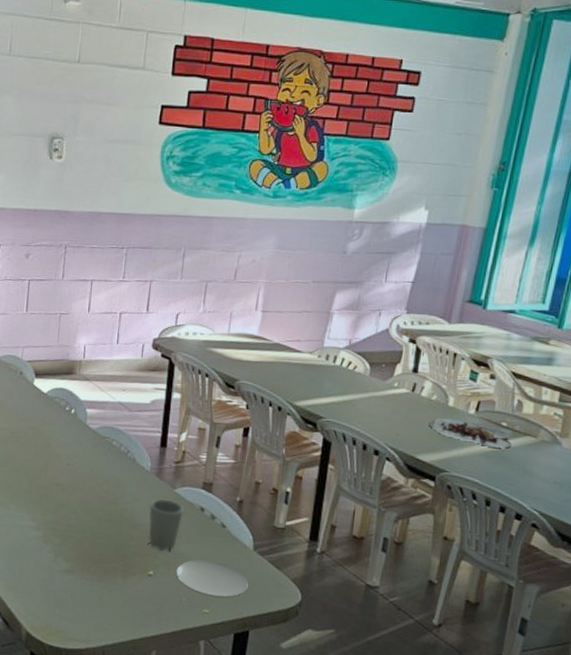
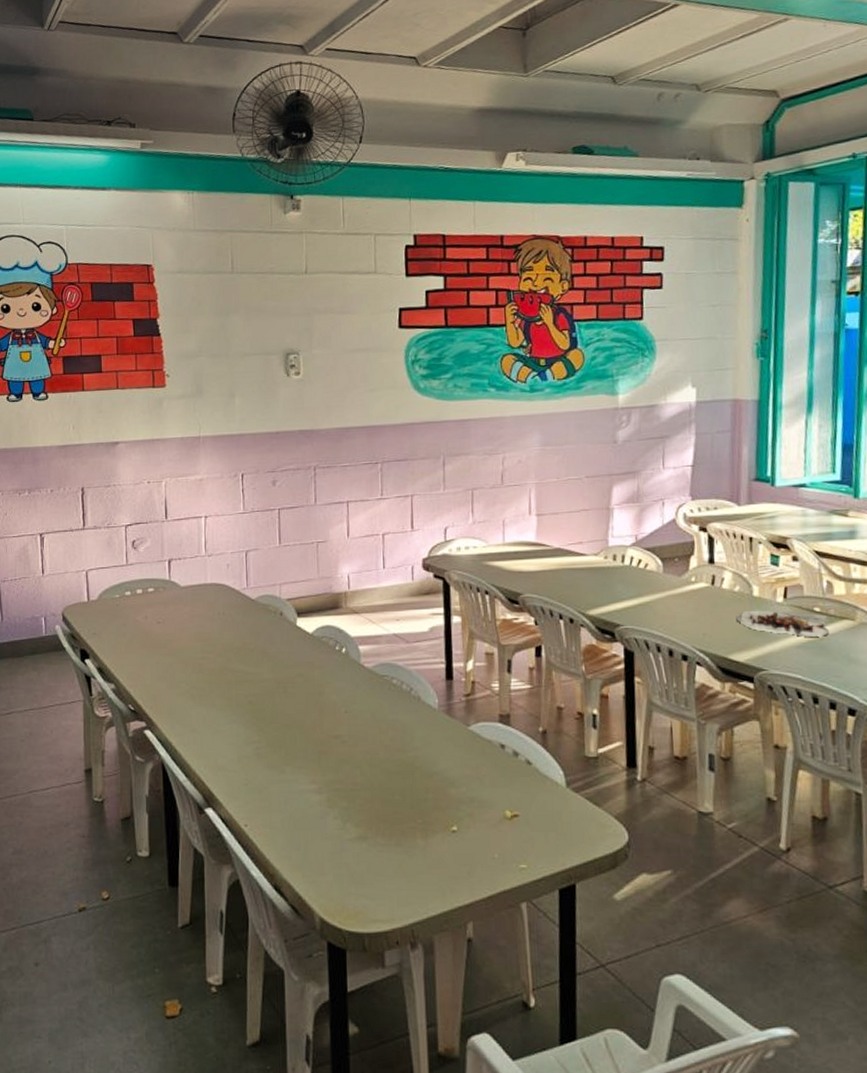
cup: present [149,498,184,551] -> none [442,739,483,800]
plate: present [176,559,248,599] -> none [482,806,567,849]

